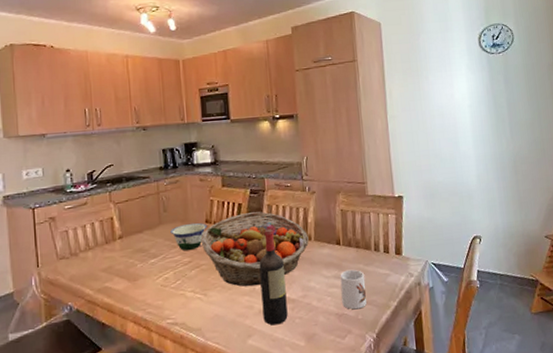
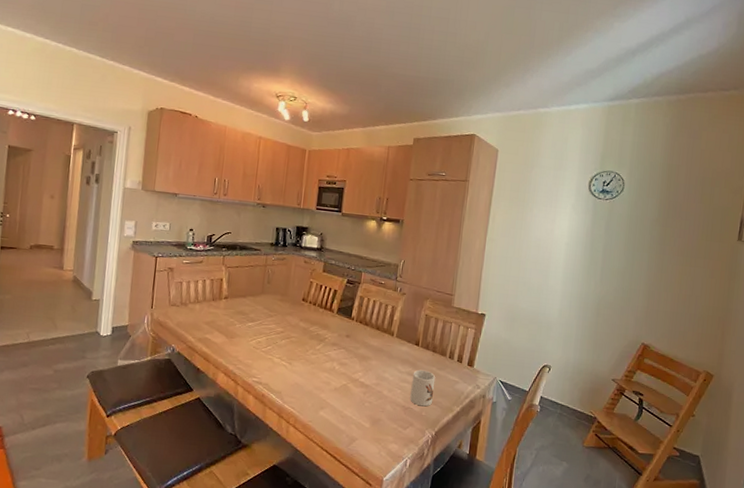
bowl: present [170,222,207,251] -> none [270,298,303,322]
fruit basket: present [200,211,309,287] -> none [294,299,392,366]
wine bottle: present [259,229,288,326] -> none [337,318,365,404]

